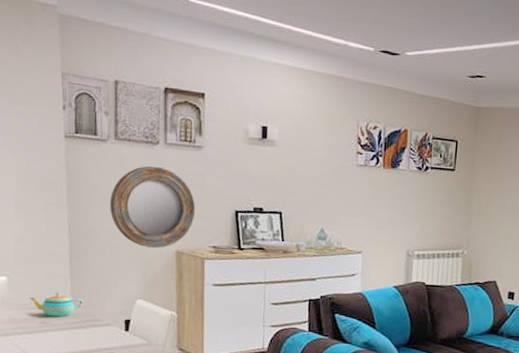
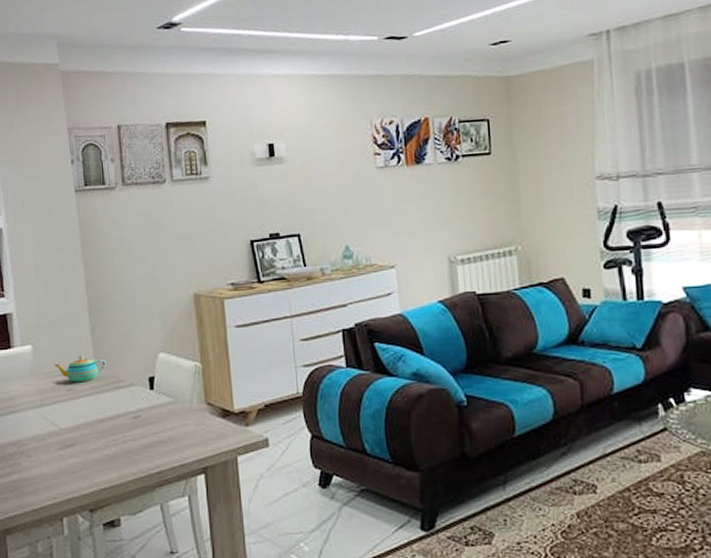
home mirror: present [110,166,196,248] -> none [123,206,210,294]

